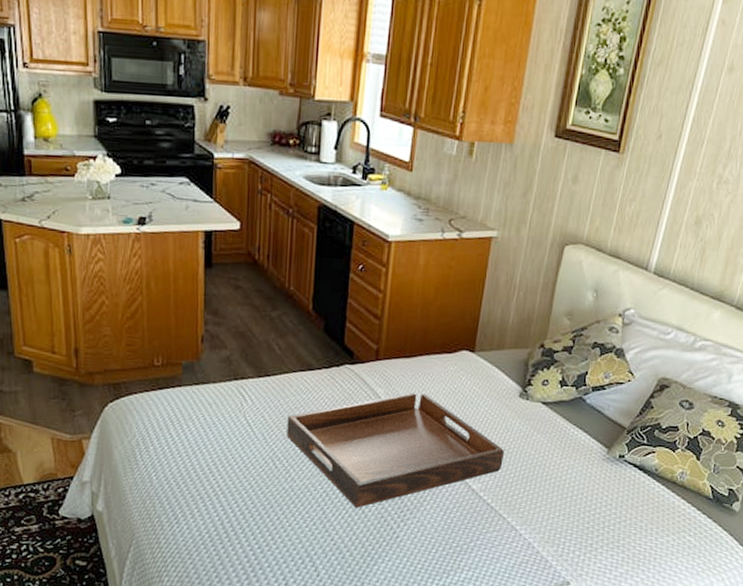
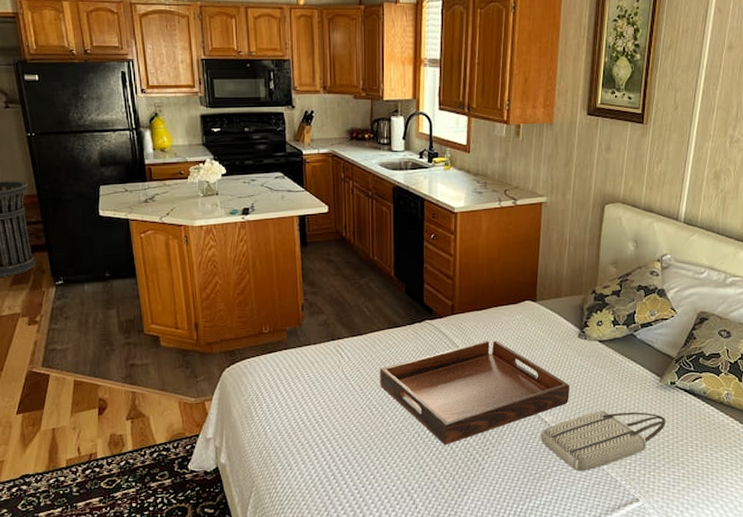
tote bag: none [466,481,610,548] -> present [541,410,666,472]

